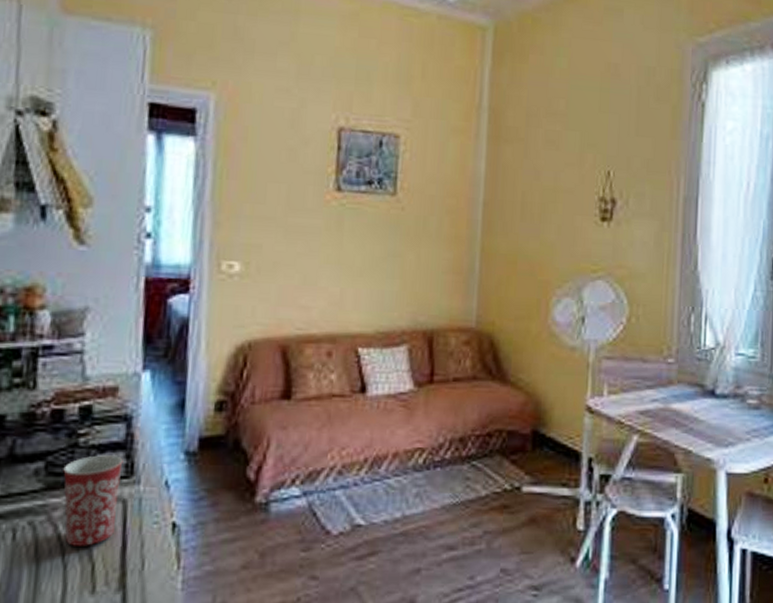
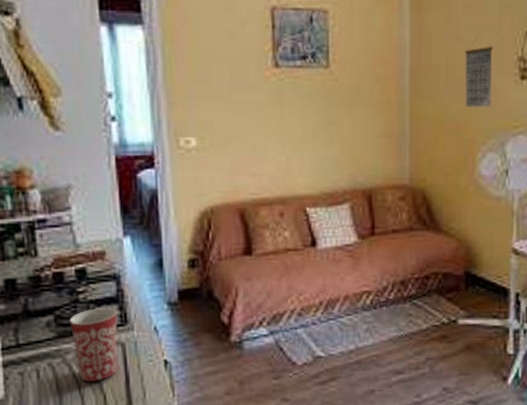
calendar: none [541,173,573,248] -> present [465,37,493,107]

